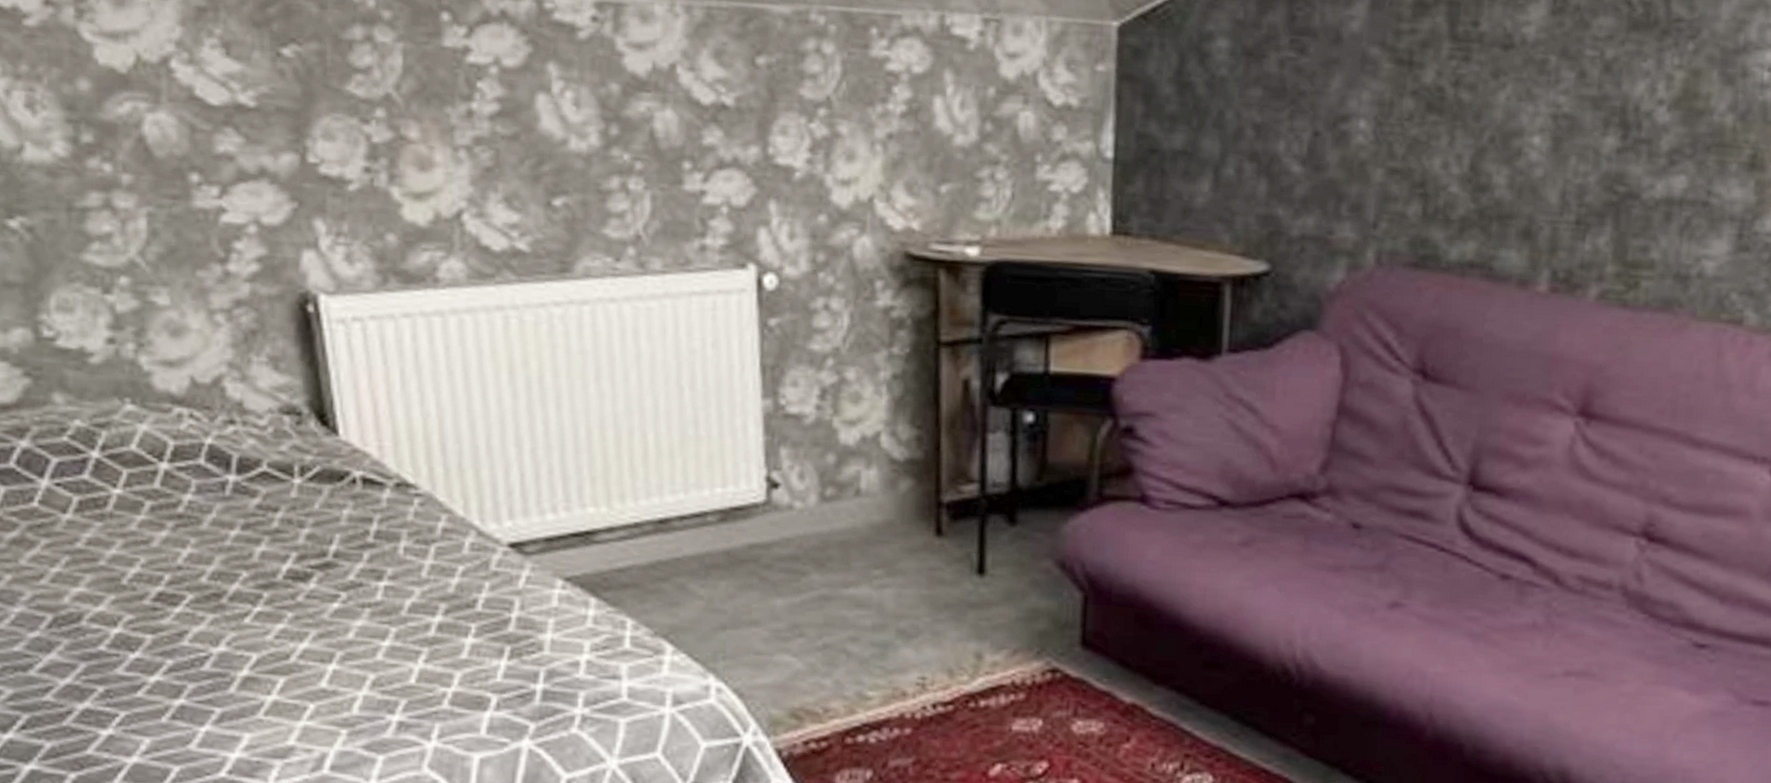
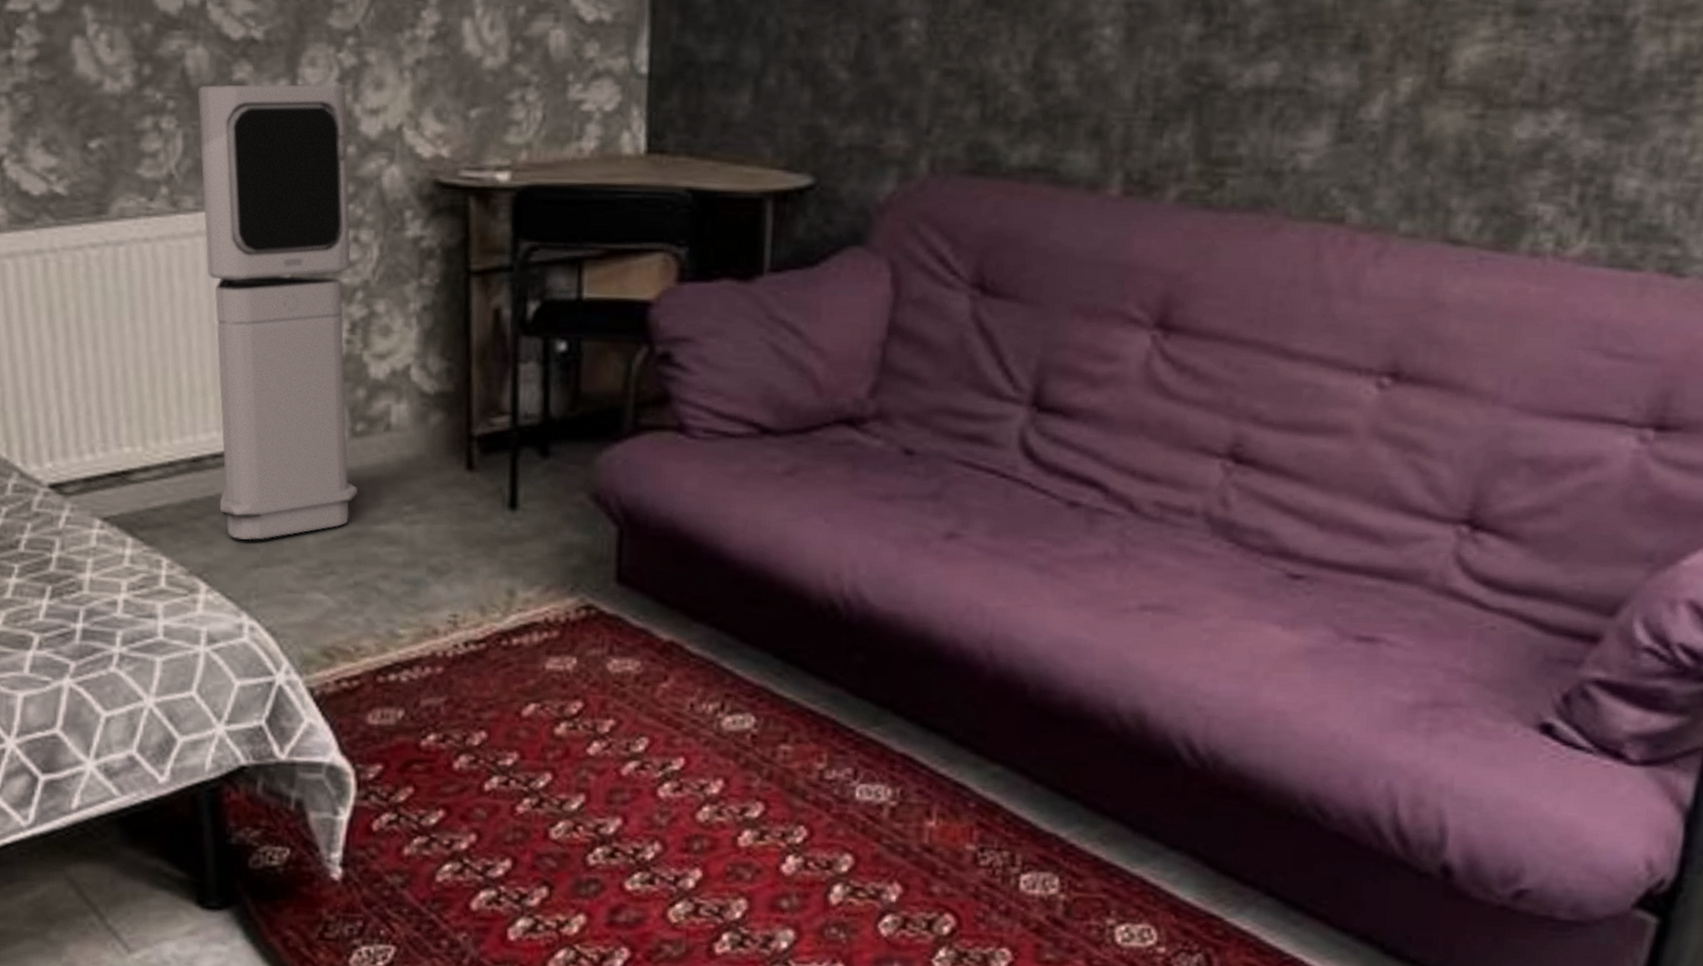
air purifier: none [666,148,827,602] -> present [197,83,358,540]

